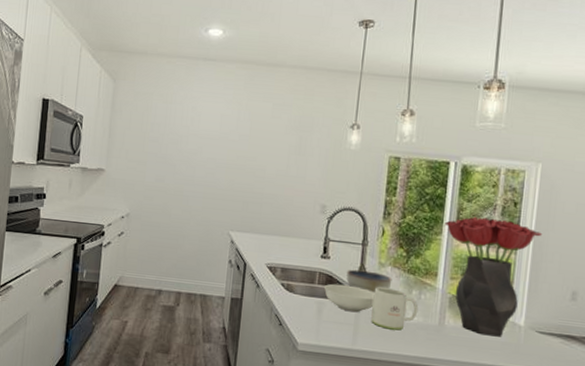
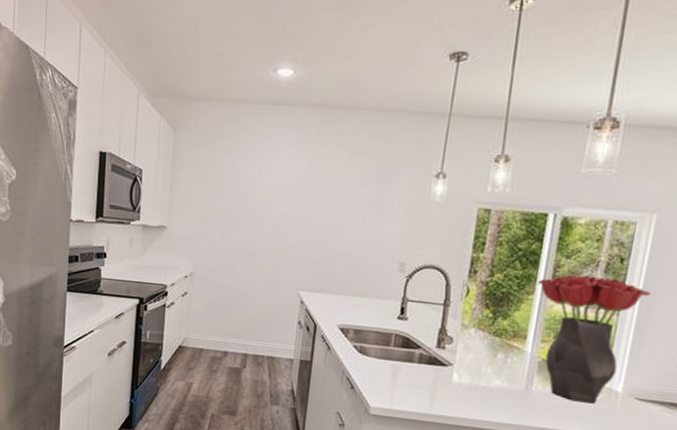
bowl: present [323,283,375,313] -> none [399,346,456,377]
bowl: present [346,269,392,293] -> none [425,331,476,356]
mug: present [371,287,419,331] -> none [450,350,504,396]

